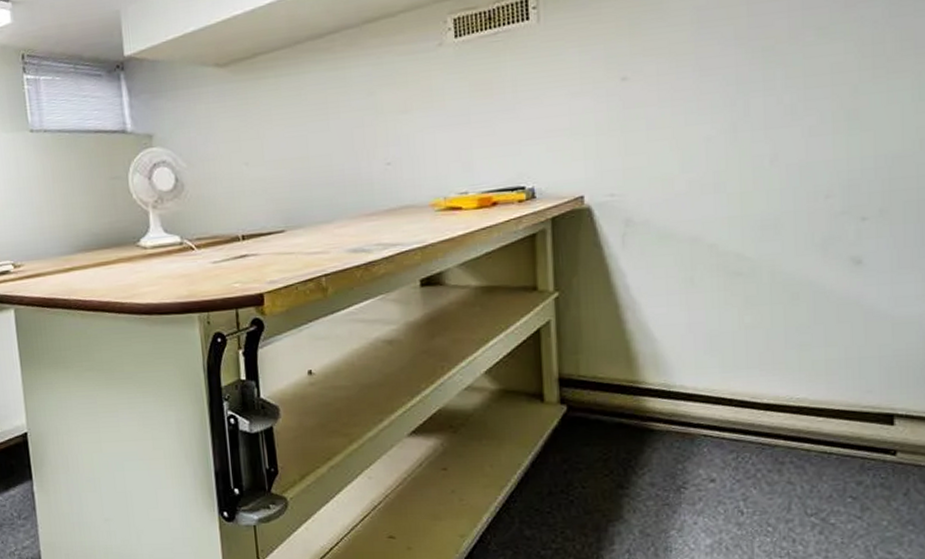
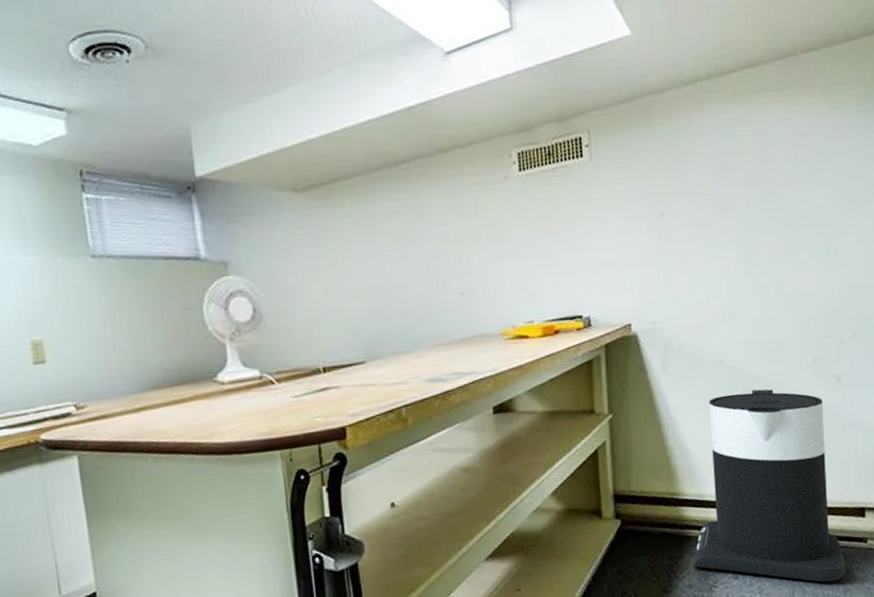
trash can: none [656,271,866,497] -> present [693,389,847,582]

